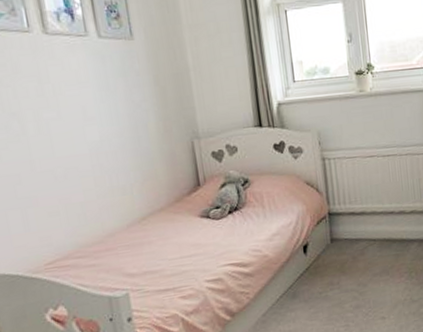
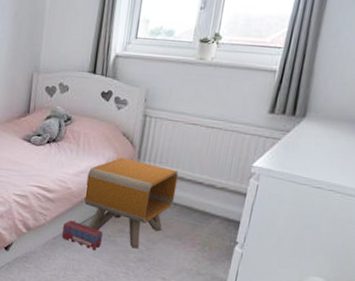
toy train: none [270,289,315,314] -> present [62,220,103,251]
nightstand: none [281,206,373,298] -> present [84,157,179,249]

